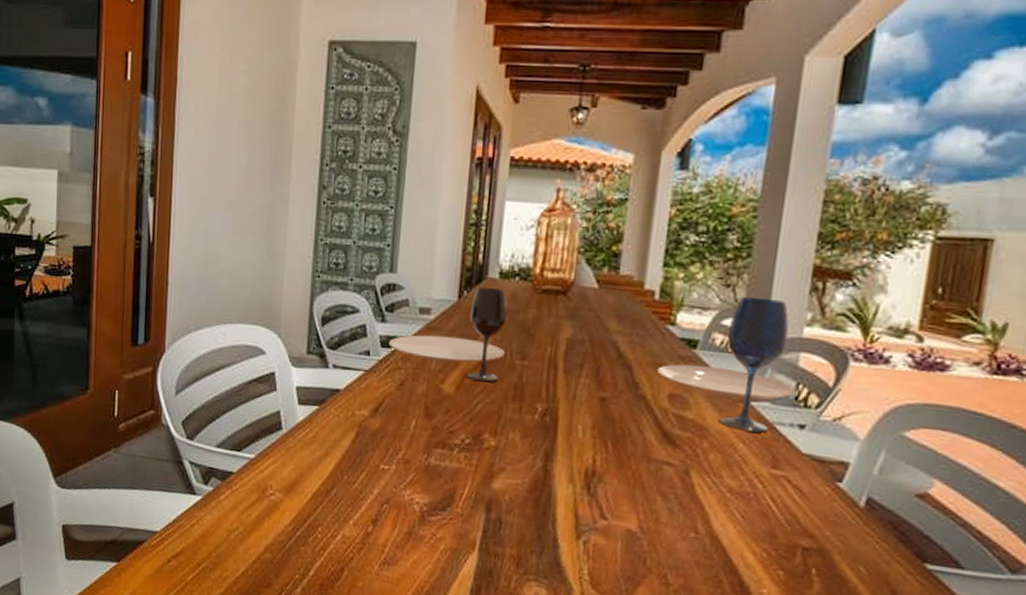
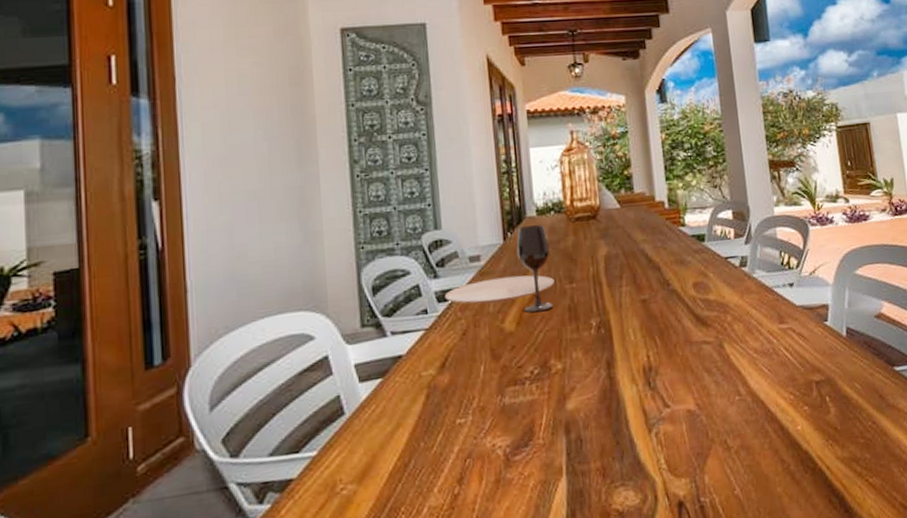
plate: present [656,364,795,403] -> none [679,251,780,279]
wineglass: present [719,296,789,433] -> none [723,190,770,300]

